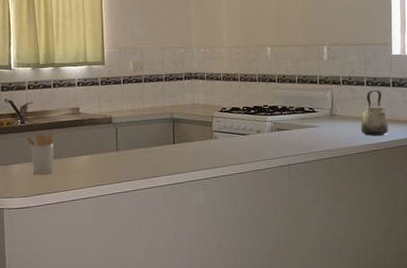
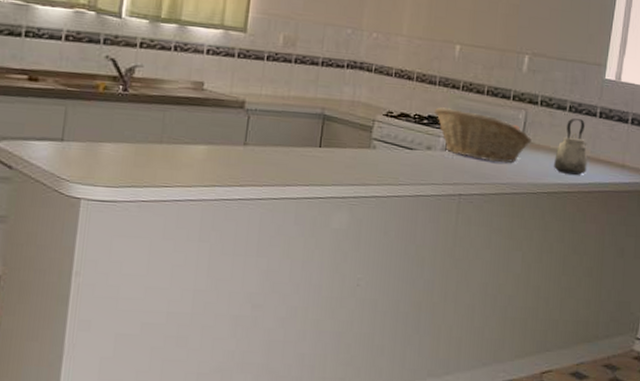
utensil holder: present [26,130,55,174] -> none [127,106,167,162]
fruit basket: none [258,98,340,135] -> present [434,107,532,163]

